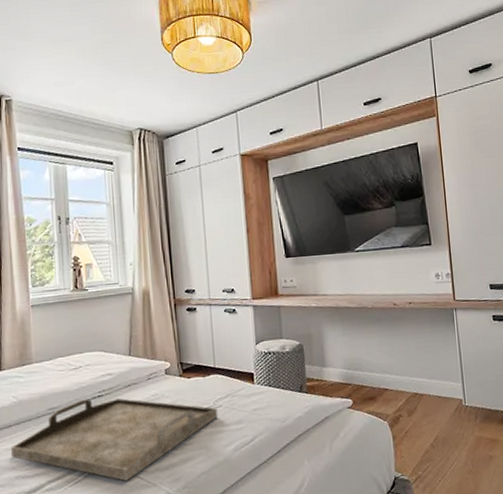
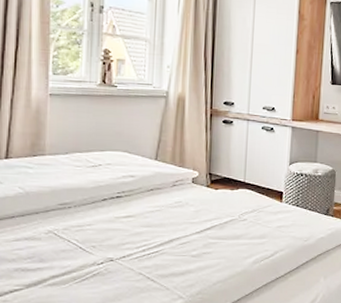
serving tray: present [10,398,218,481] -> none [11,198,242,282]

